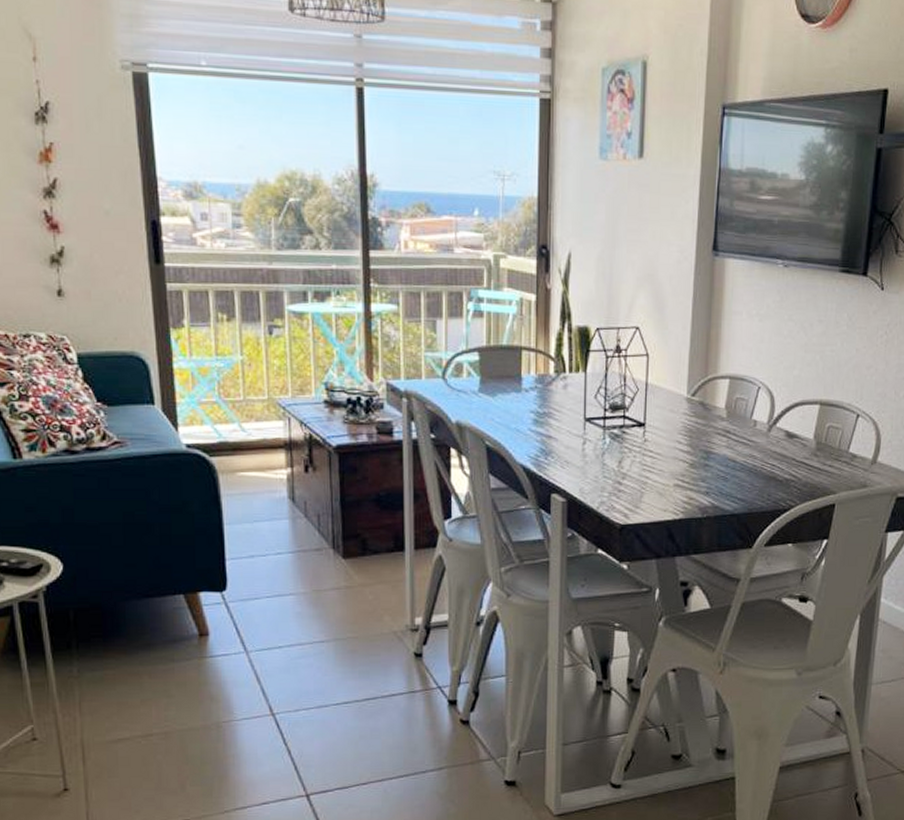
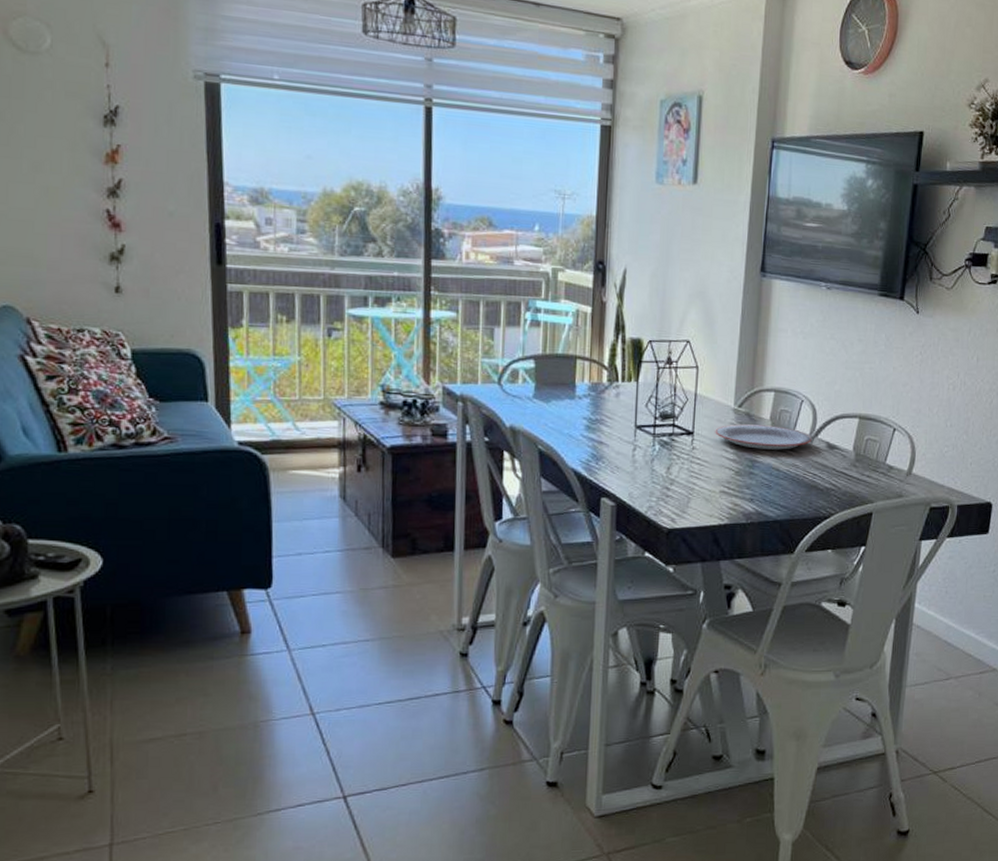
plate: none [667,414,770,440] -> present [715,424,812,450]

